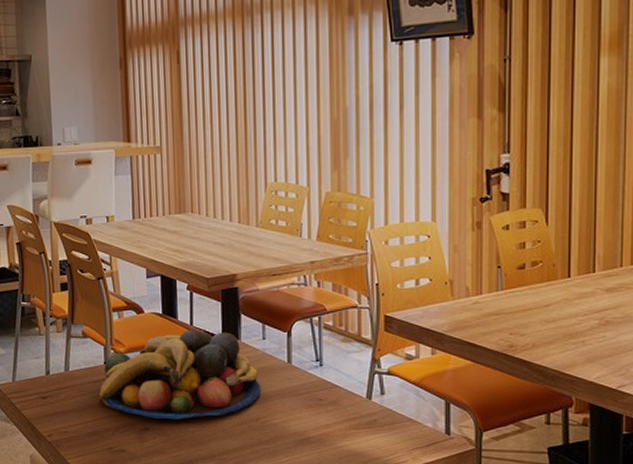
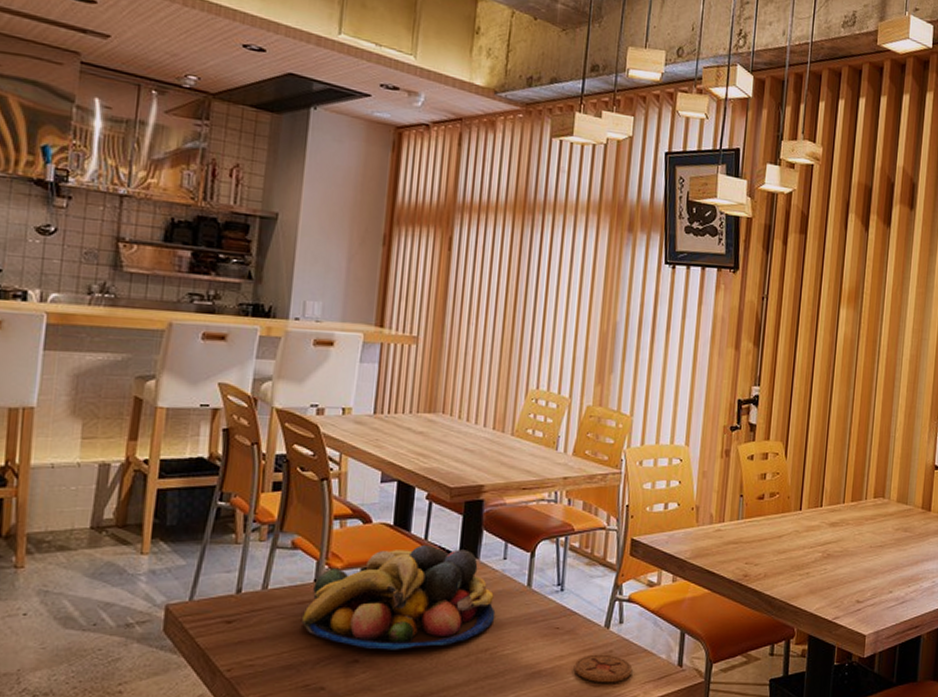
coaster: none [340,423,399,449] -> present [573,654,633,683]

